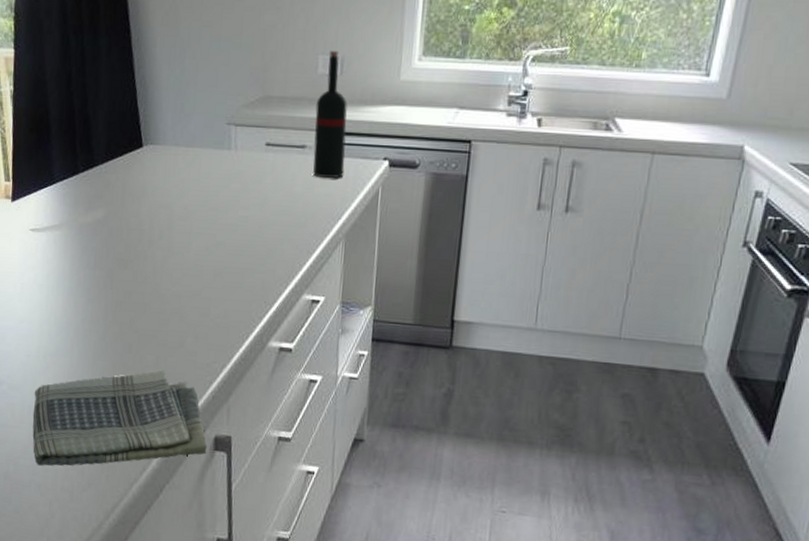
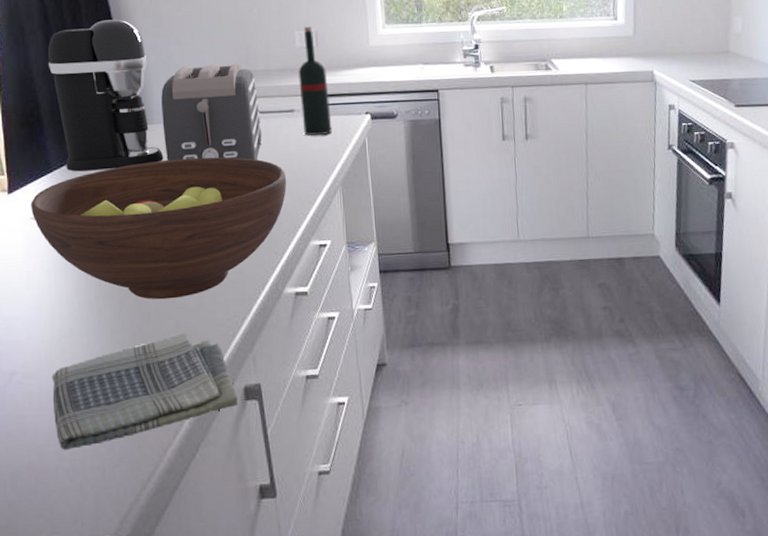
fruit bowl: none [31,185,288,334] -> present [31,157,287,300]
coffee maker: none [62,24,165,189] -> present [47,19,164,172]
toaster: none [166,83,269,198] -> present [161,62,263,161]

